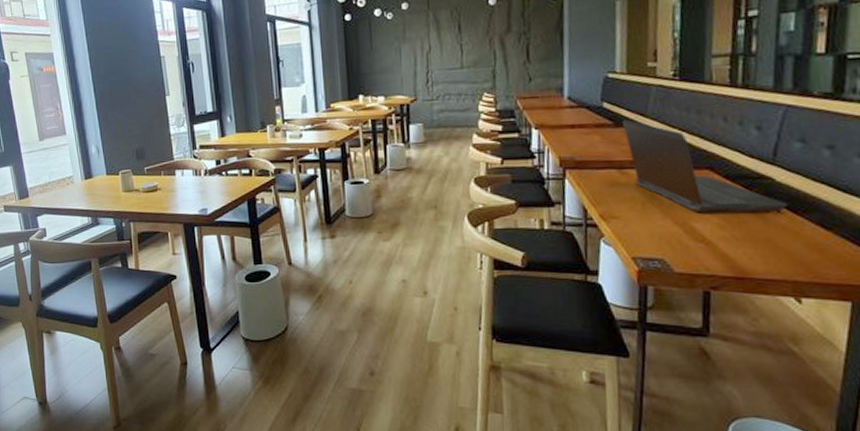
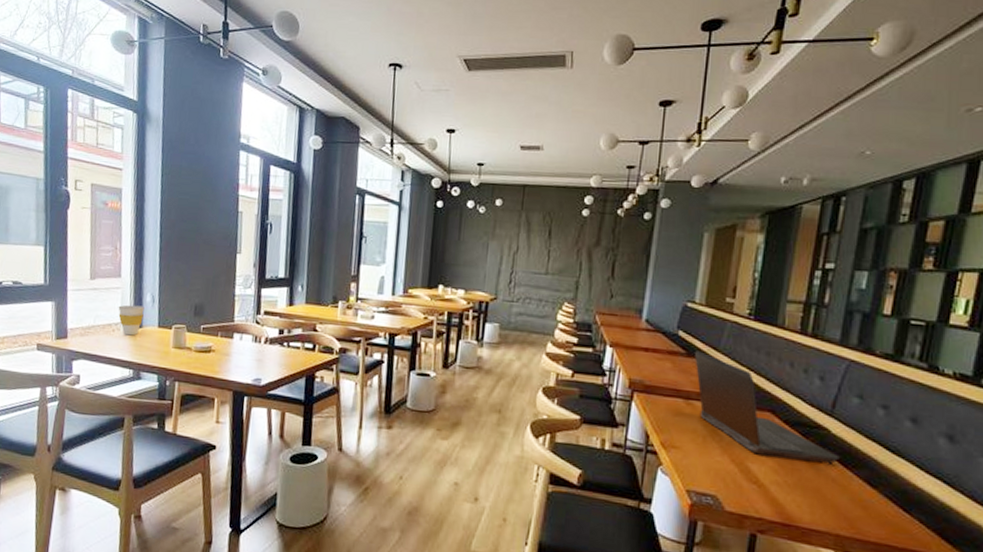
cup: none [68,157,92,187] -> present [118,304,145,336]

